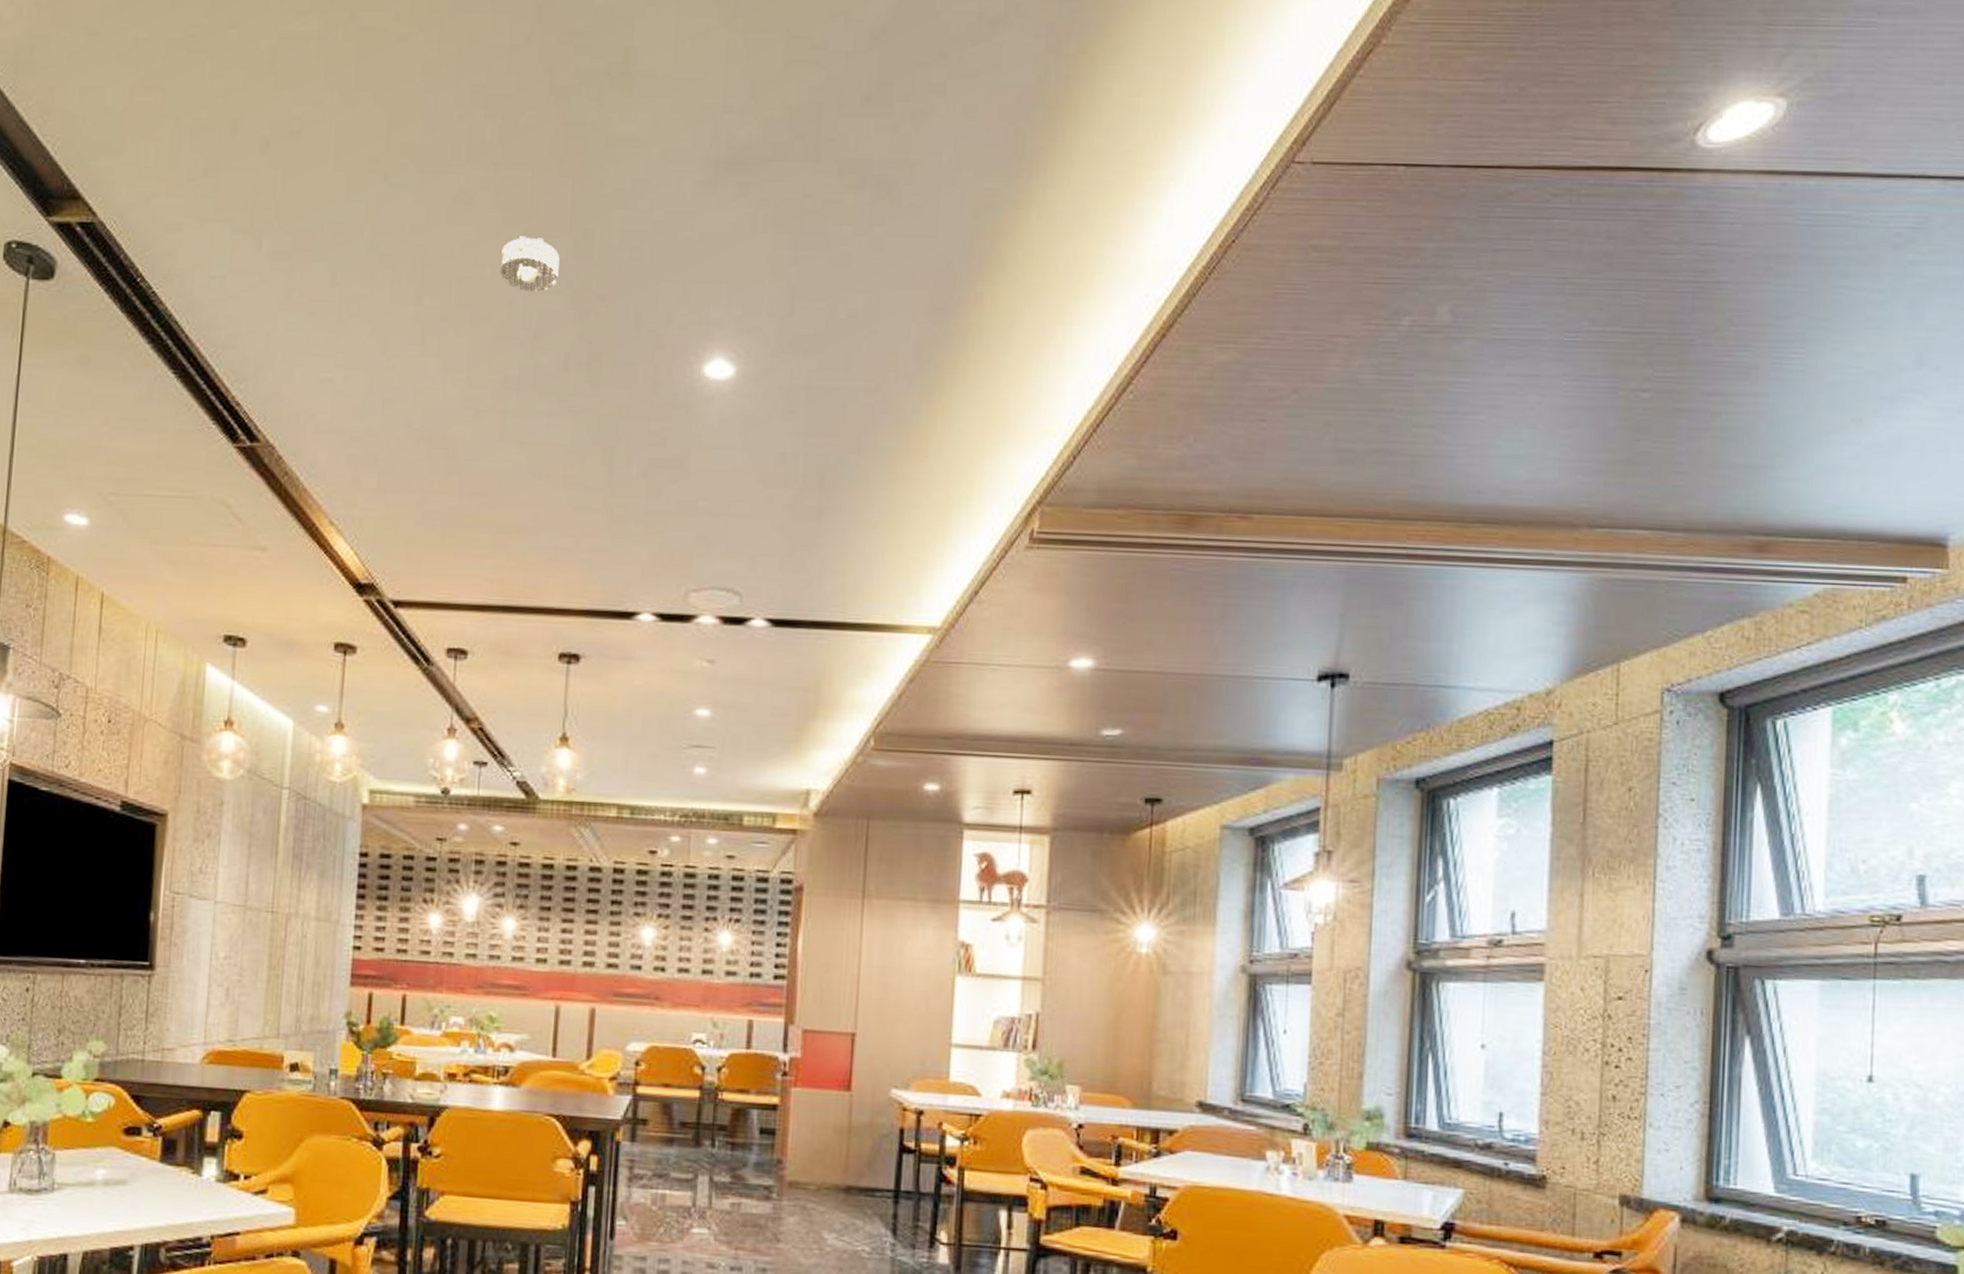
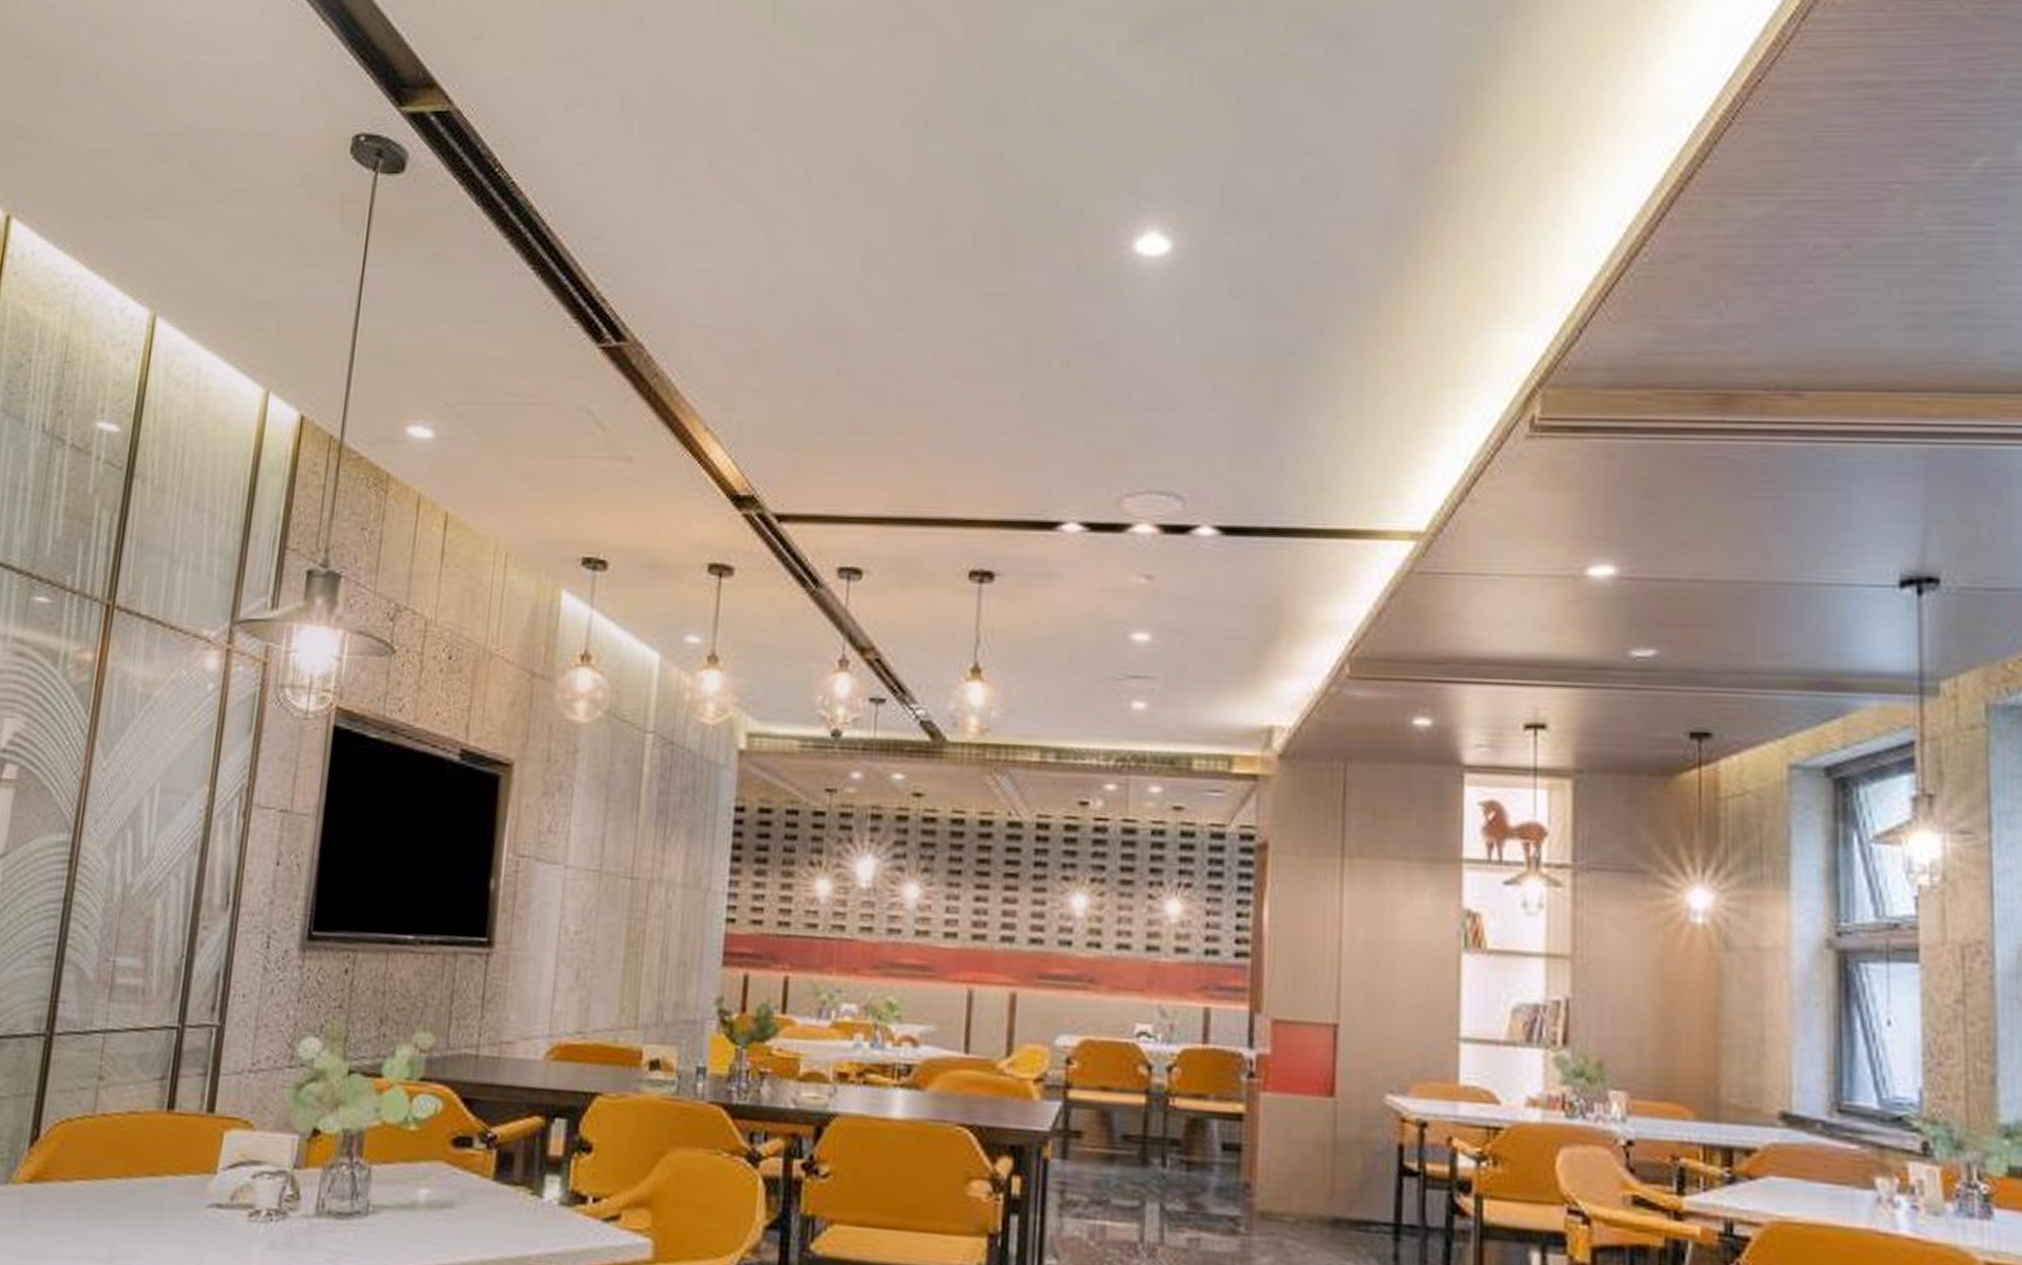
smoke detector: present [499,236,560,293] -> none [898,107,967,167]

